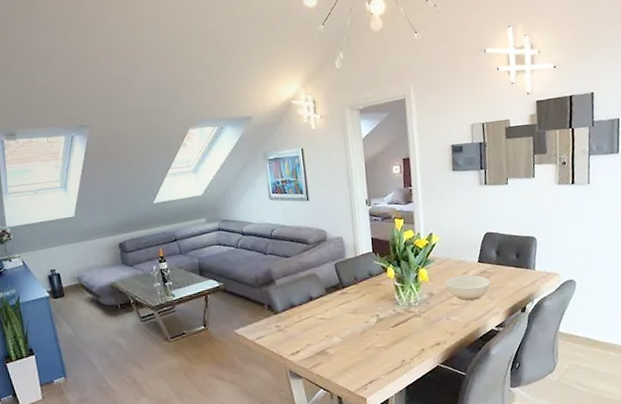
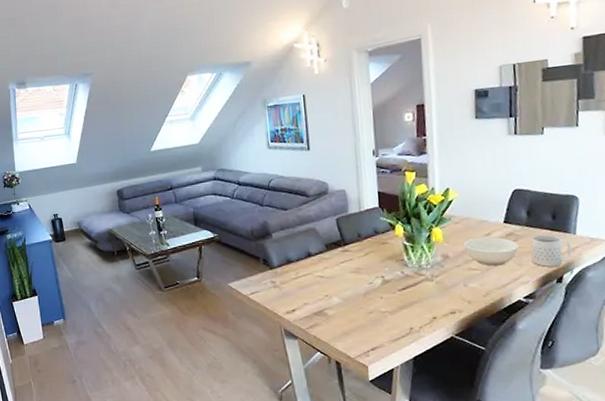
mug: none [500,270,532,299] -> present [530,234,572,267]

